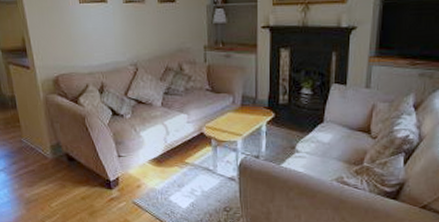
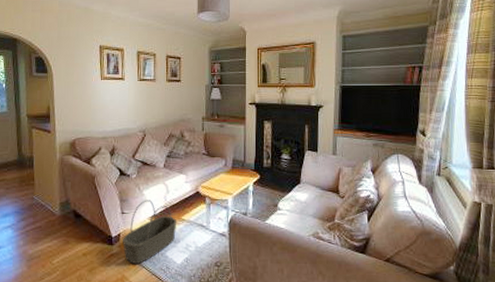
basket: none [121,142,180,208] -> present [122,200,177,264]

